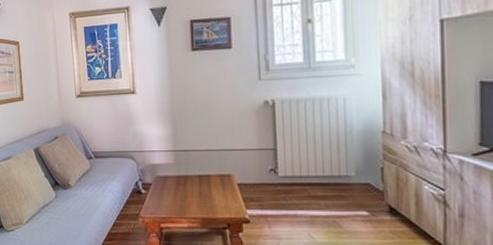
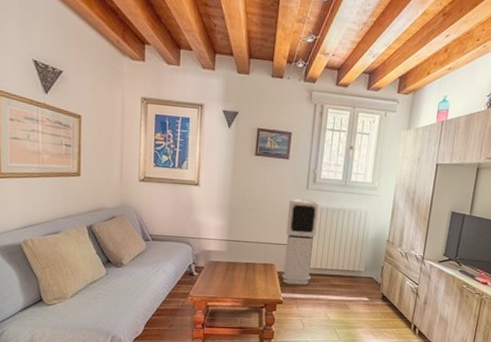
air purifier: none [239,91,283,198] -> present [282,198,319,285]

